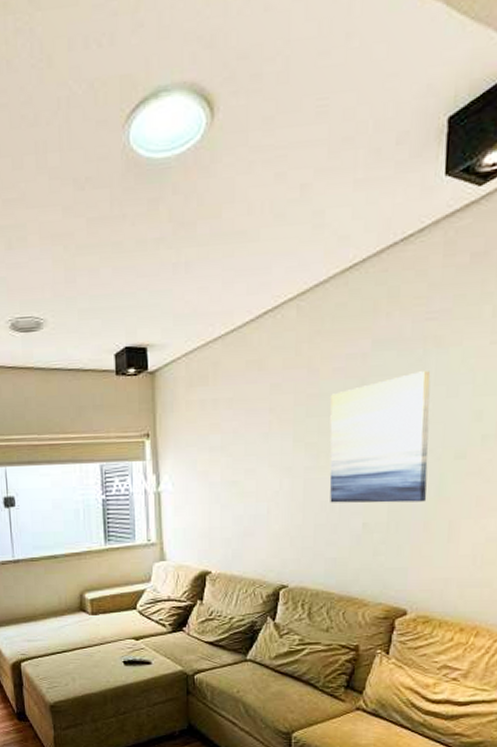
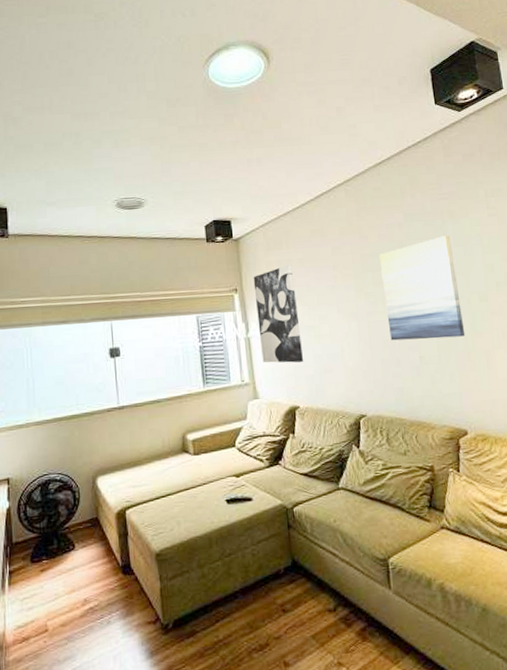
wall art: none [169,406,222,524] -> present [253,265,304,363]

